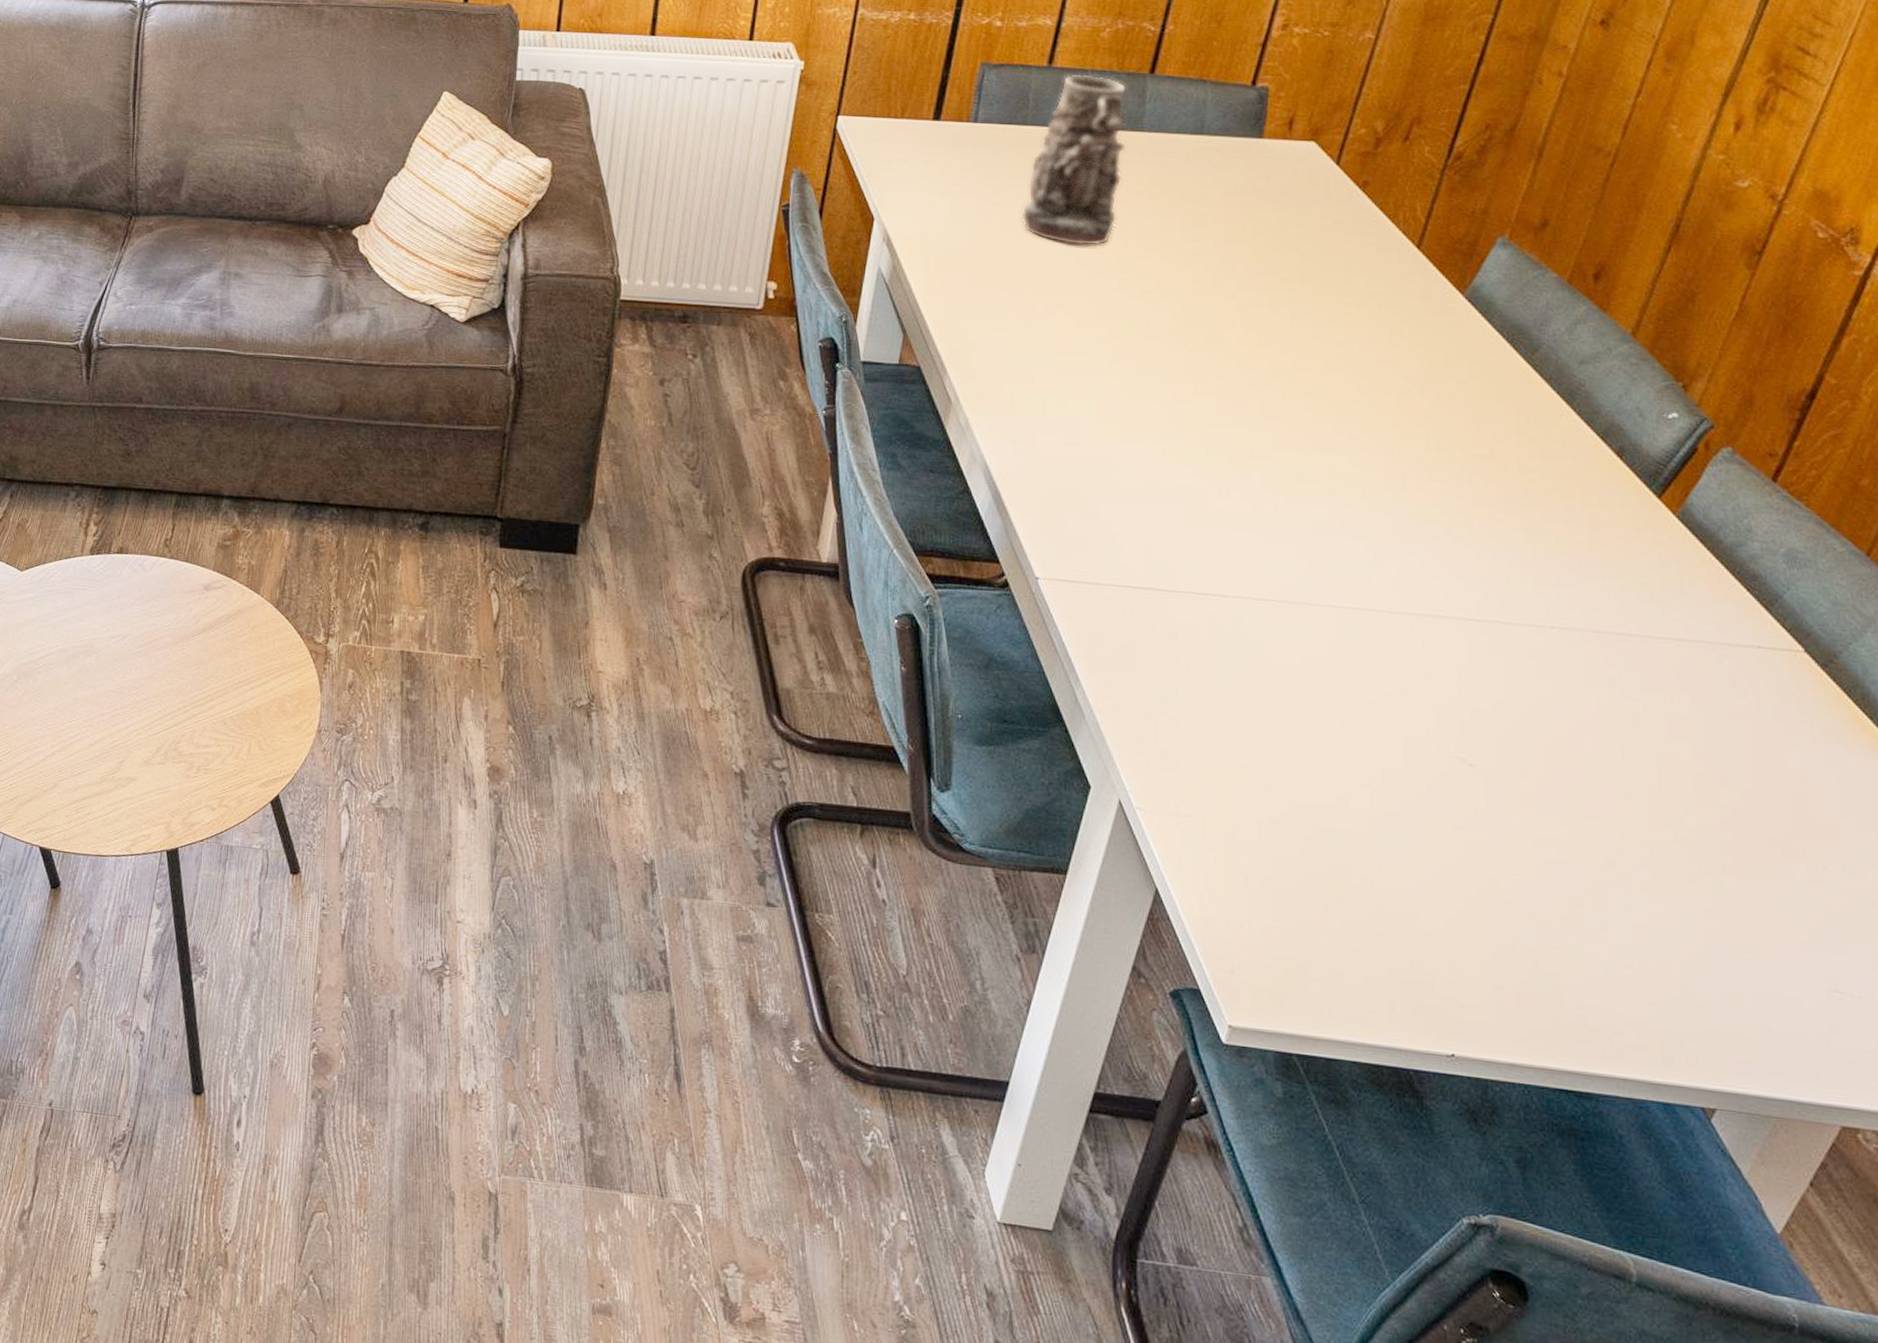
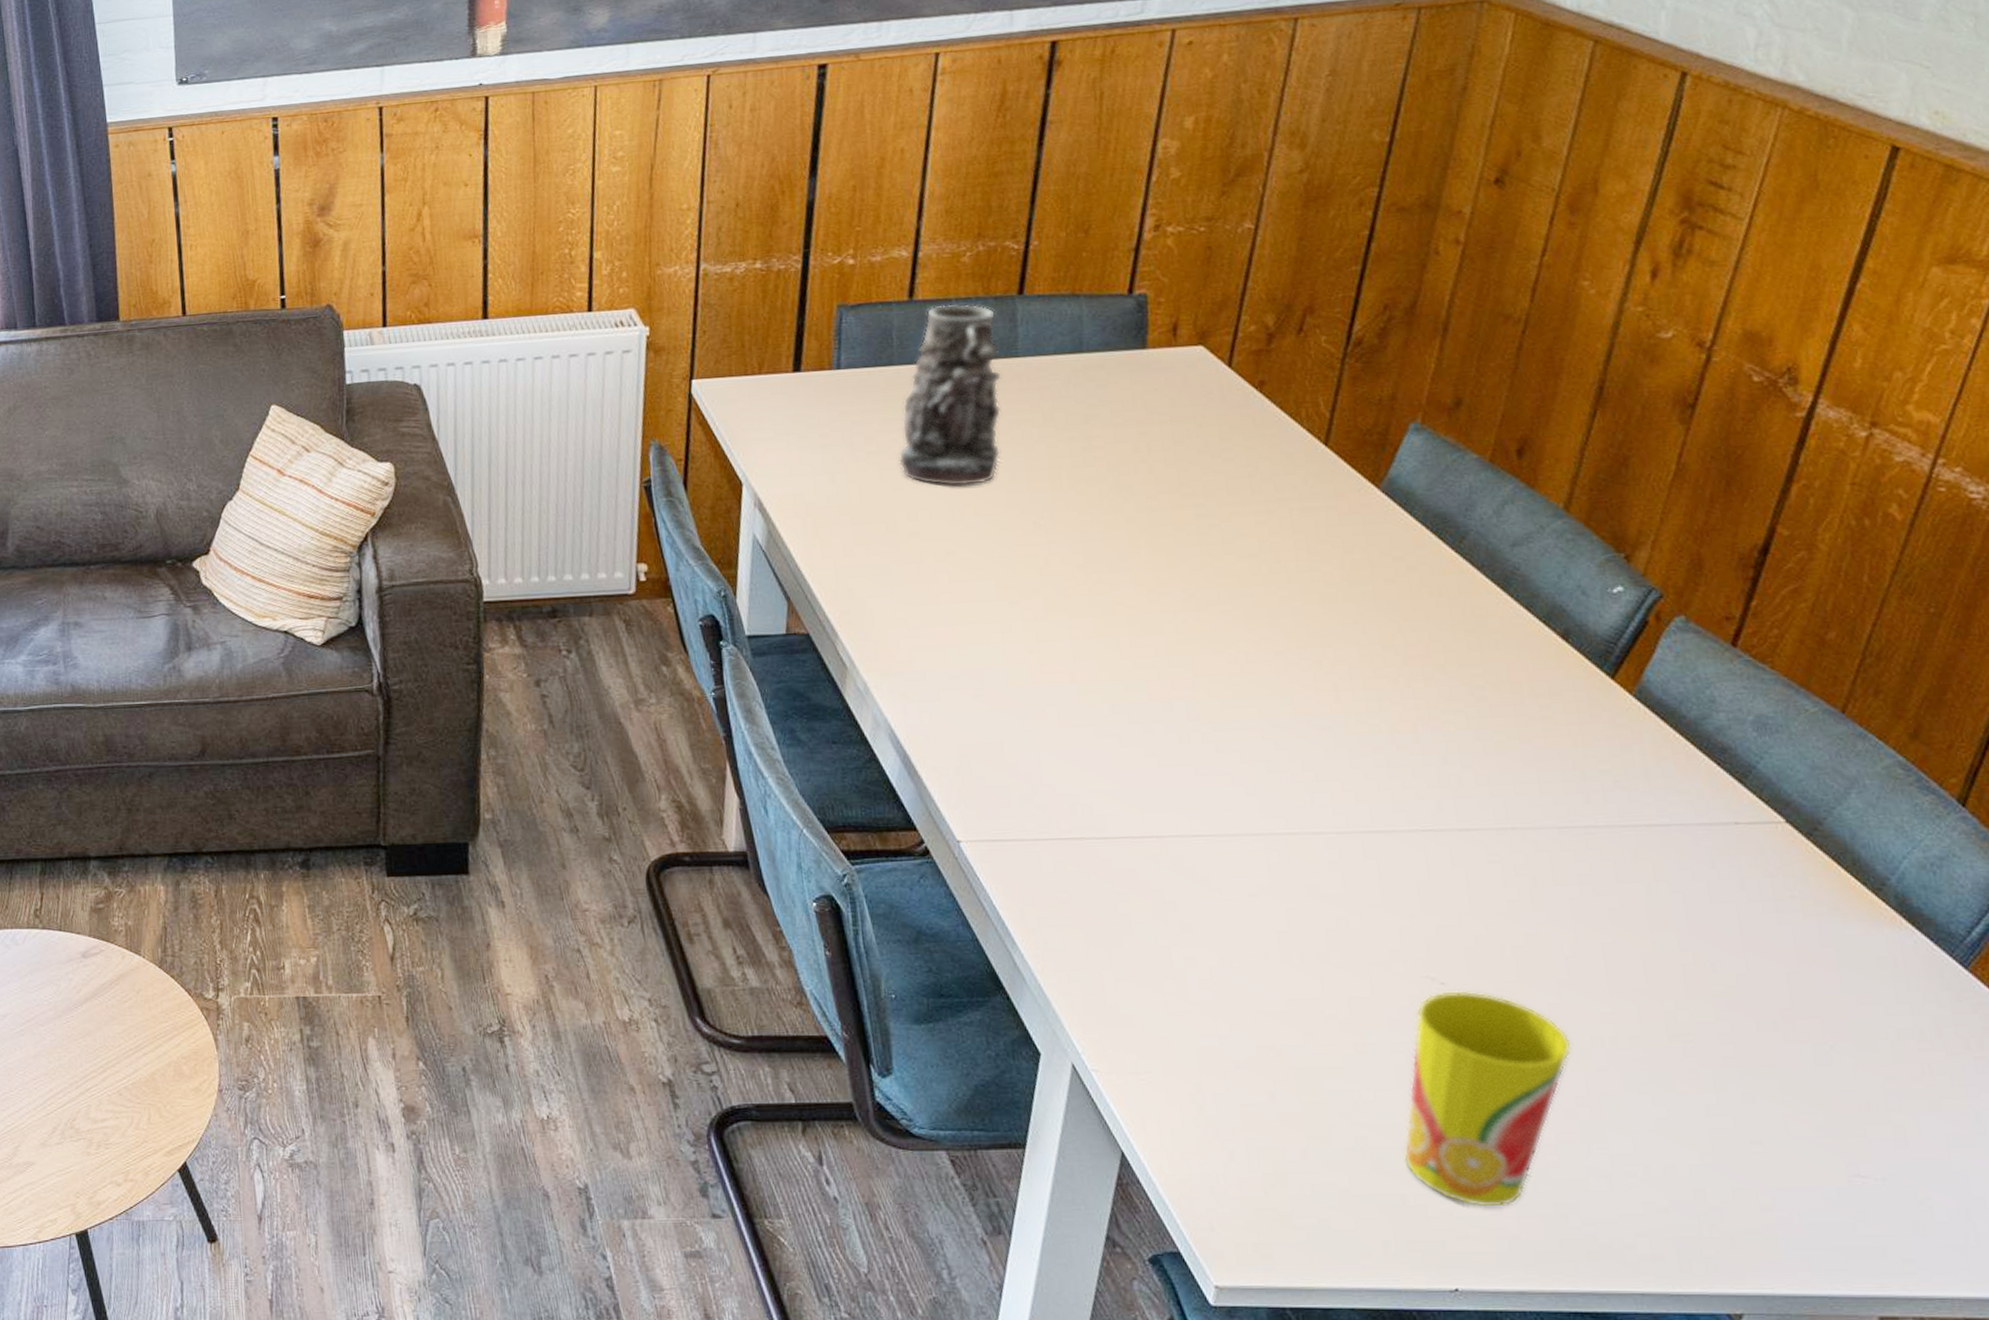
cup: none [1418,772,1584,982] -> present [1403,990,1572,1207]

